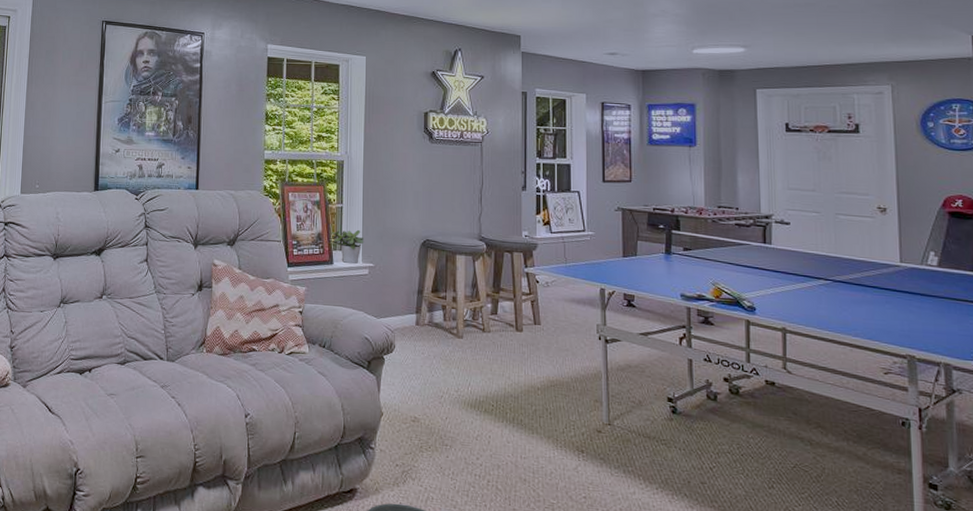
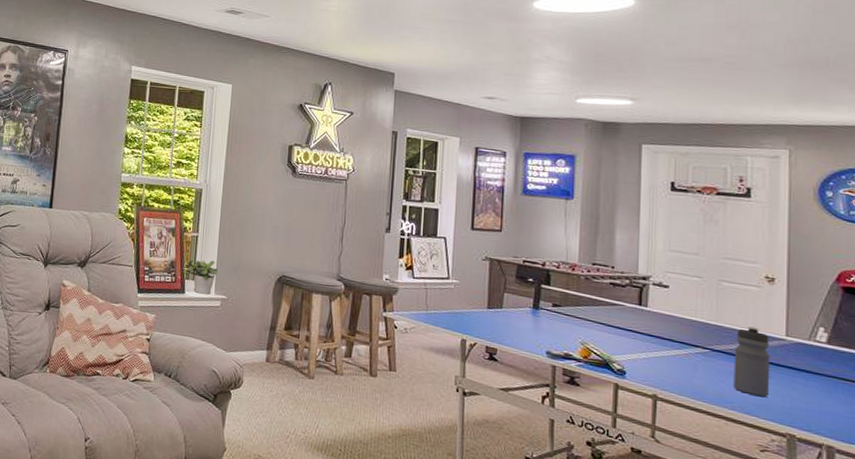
water bottle: none [854,256,889,323] -> present [733,326,771,398]

